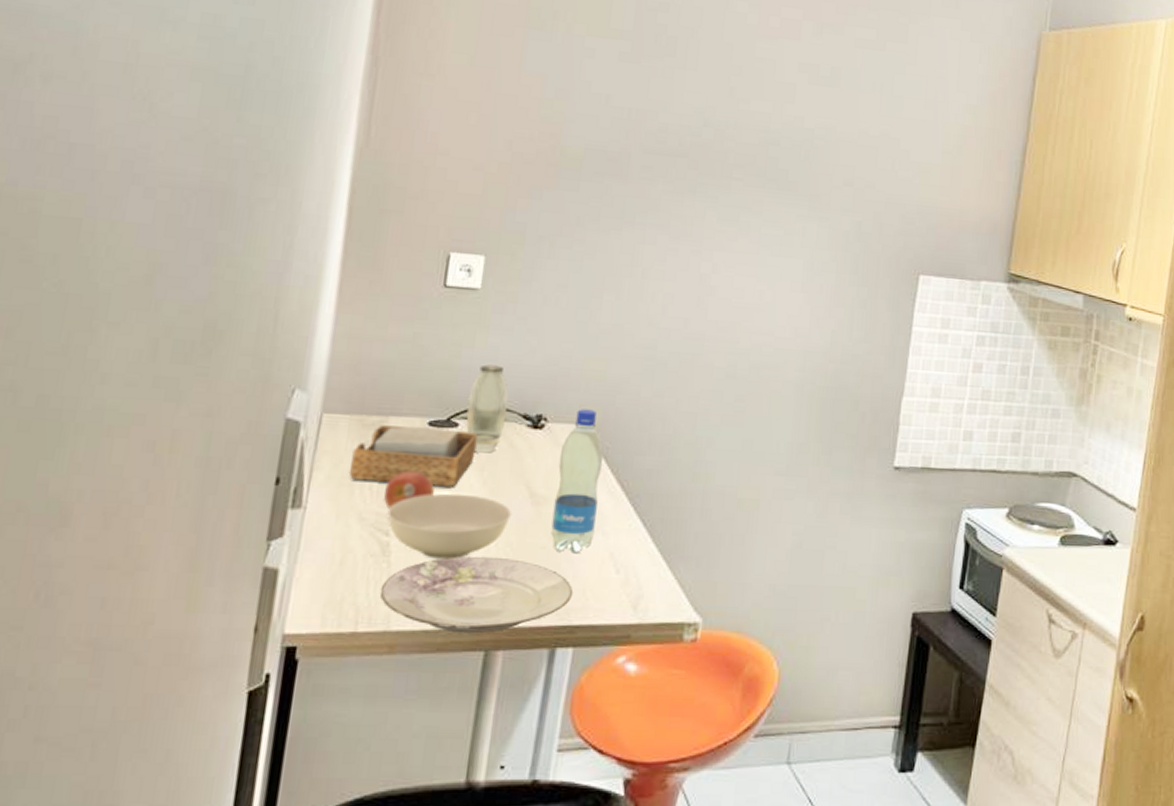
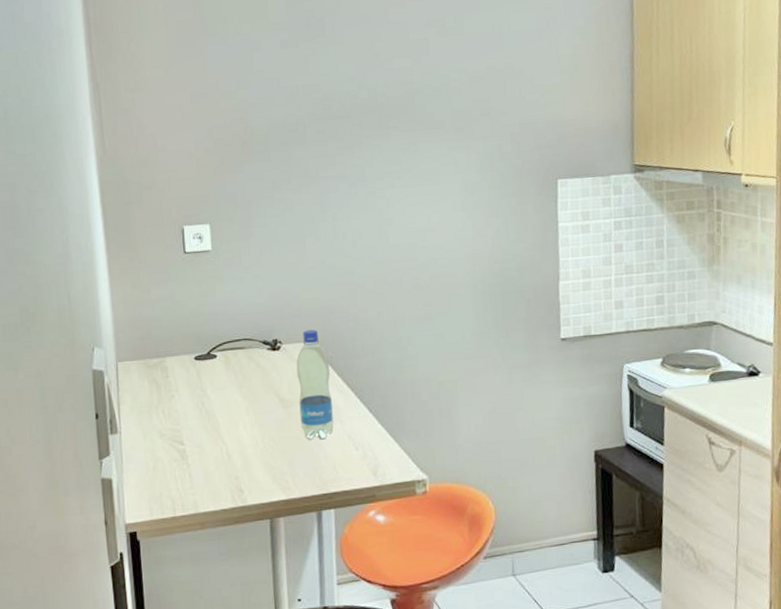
napkin holder: present [348,425,478,487] -> none [145,360,234,408]
plate: present [379,556,574,634] -> none [186,449,327,508]
fruit: present [382,470,434,509] -> none [173,395,209,425]
bowl: present [387,493,512,559] -> none [179,406,270,457]
vase: present [466,364,509,453] -> none [219,307,251,375]

